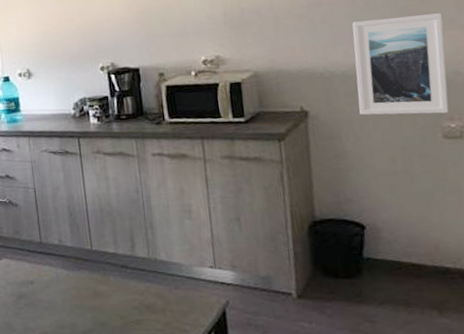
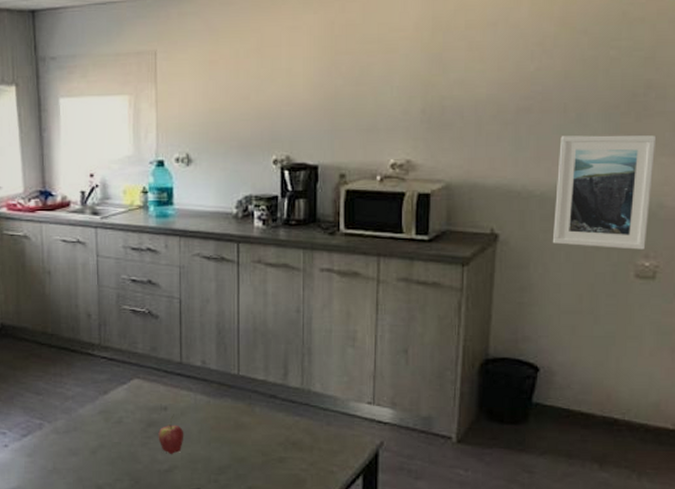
fruit: none [28,287,51,322] -> present [158,415,184,454]

